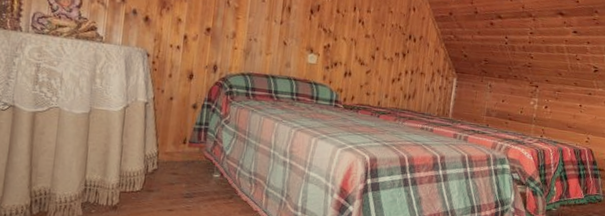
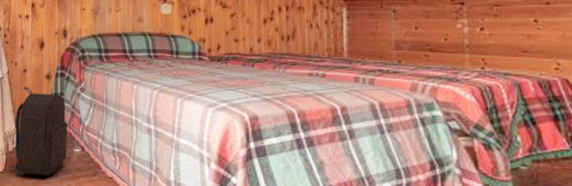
backpack: none [151,113,209,197] -> present [13,86,67,176]

